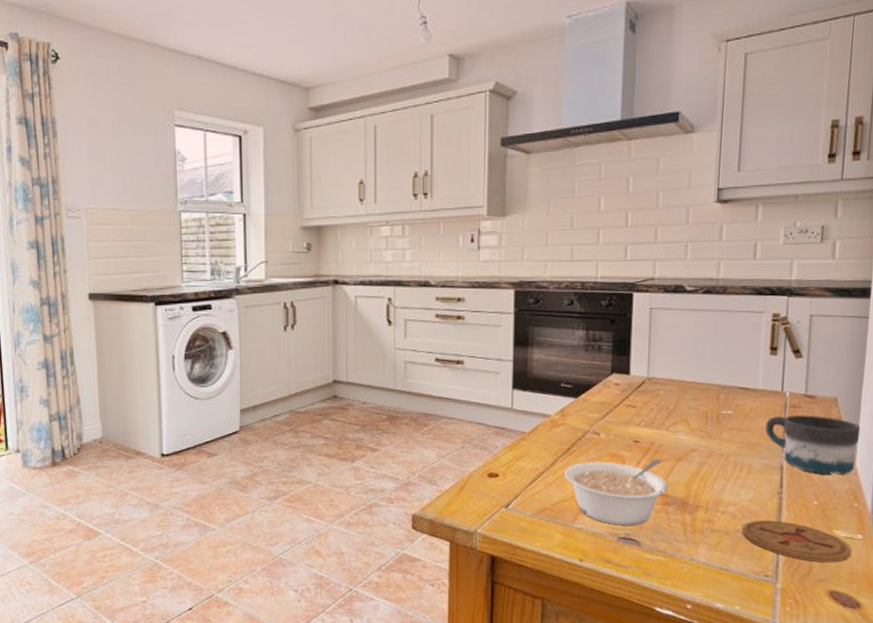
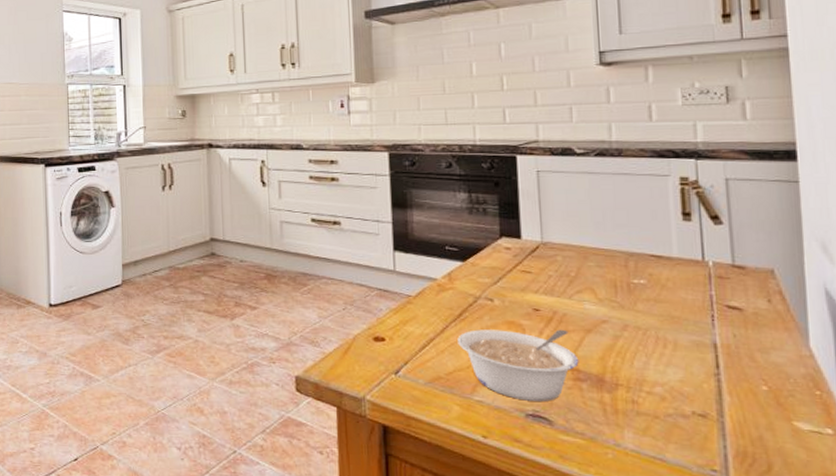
coaster: present [742,519,852,563] -> none [675,404,823,461]
mug: present [765,415,861,476] -> none [687,287,810,357]

